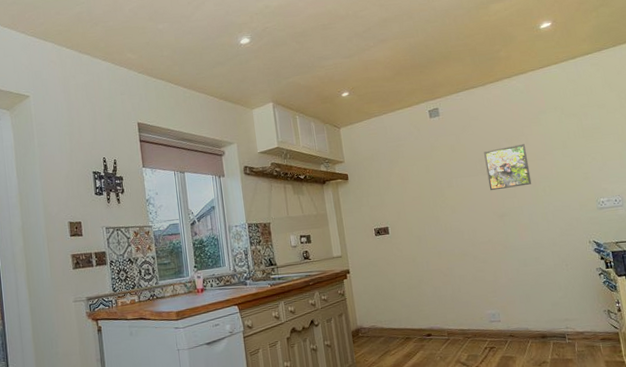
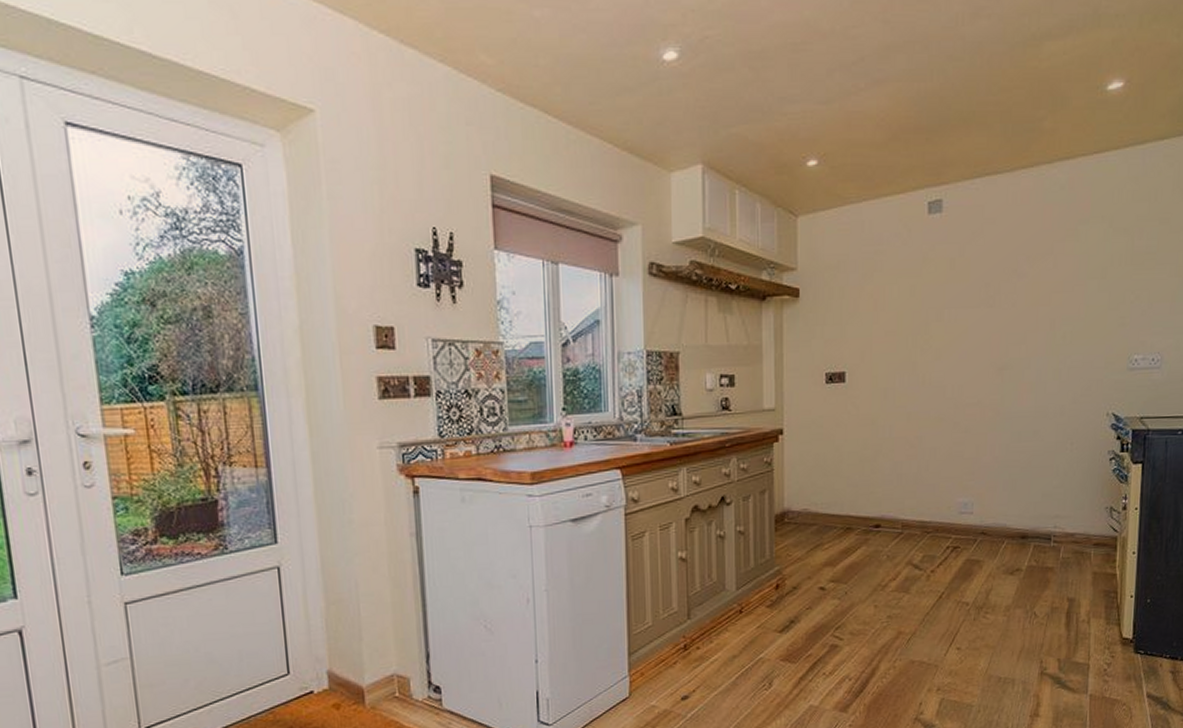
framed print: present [484,144,532,191] -> none [992,266,1051,332]

